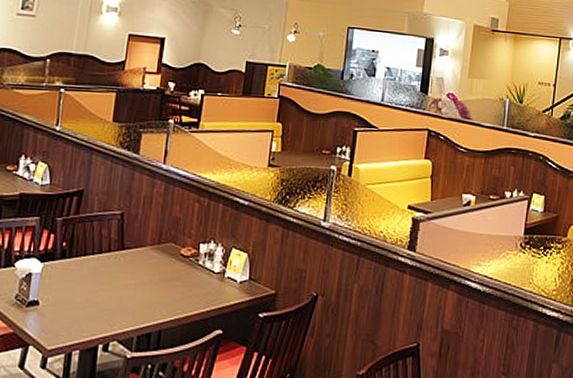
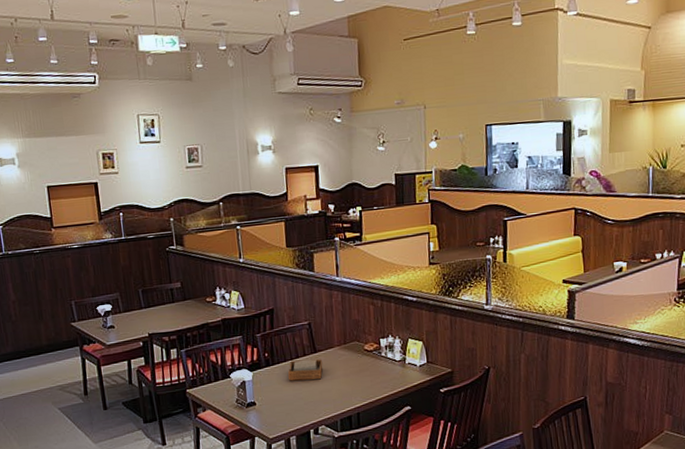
napkin holder: none [84,255,130,283] -> present [288,359,323,381]

